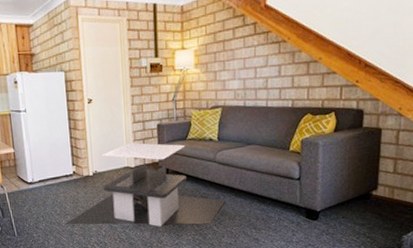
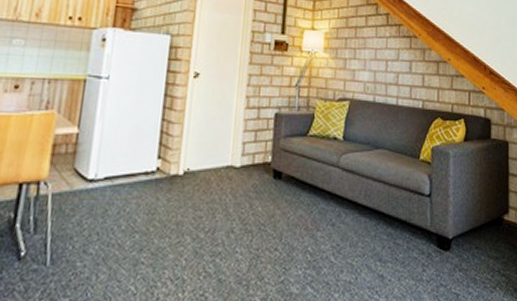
coffee table: present [64,142,226,226] -> none [129,133,348,254]

